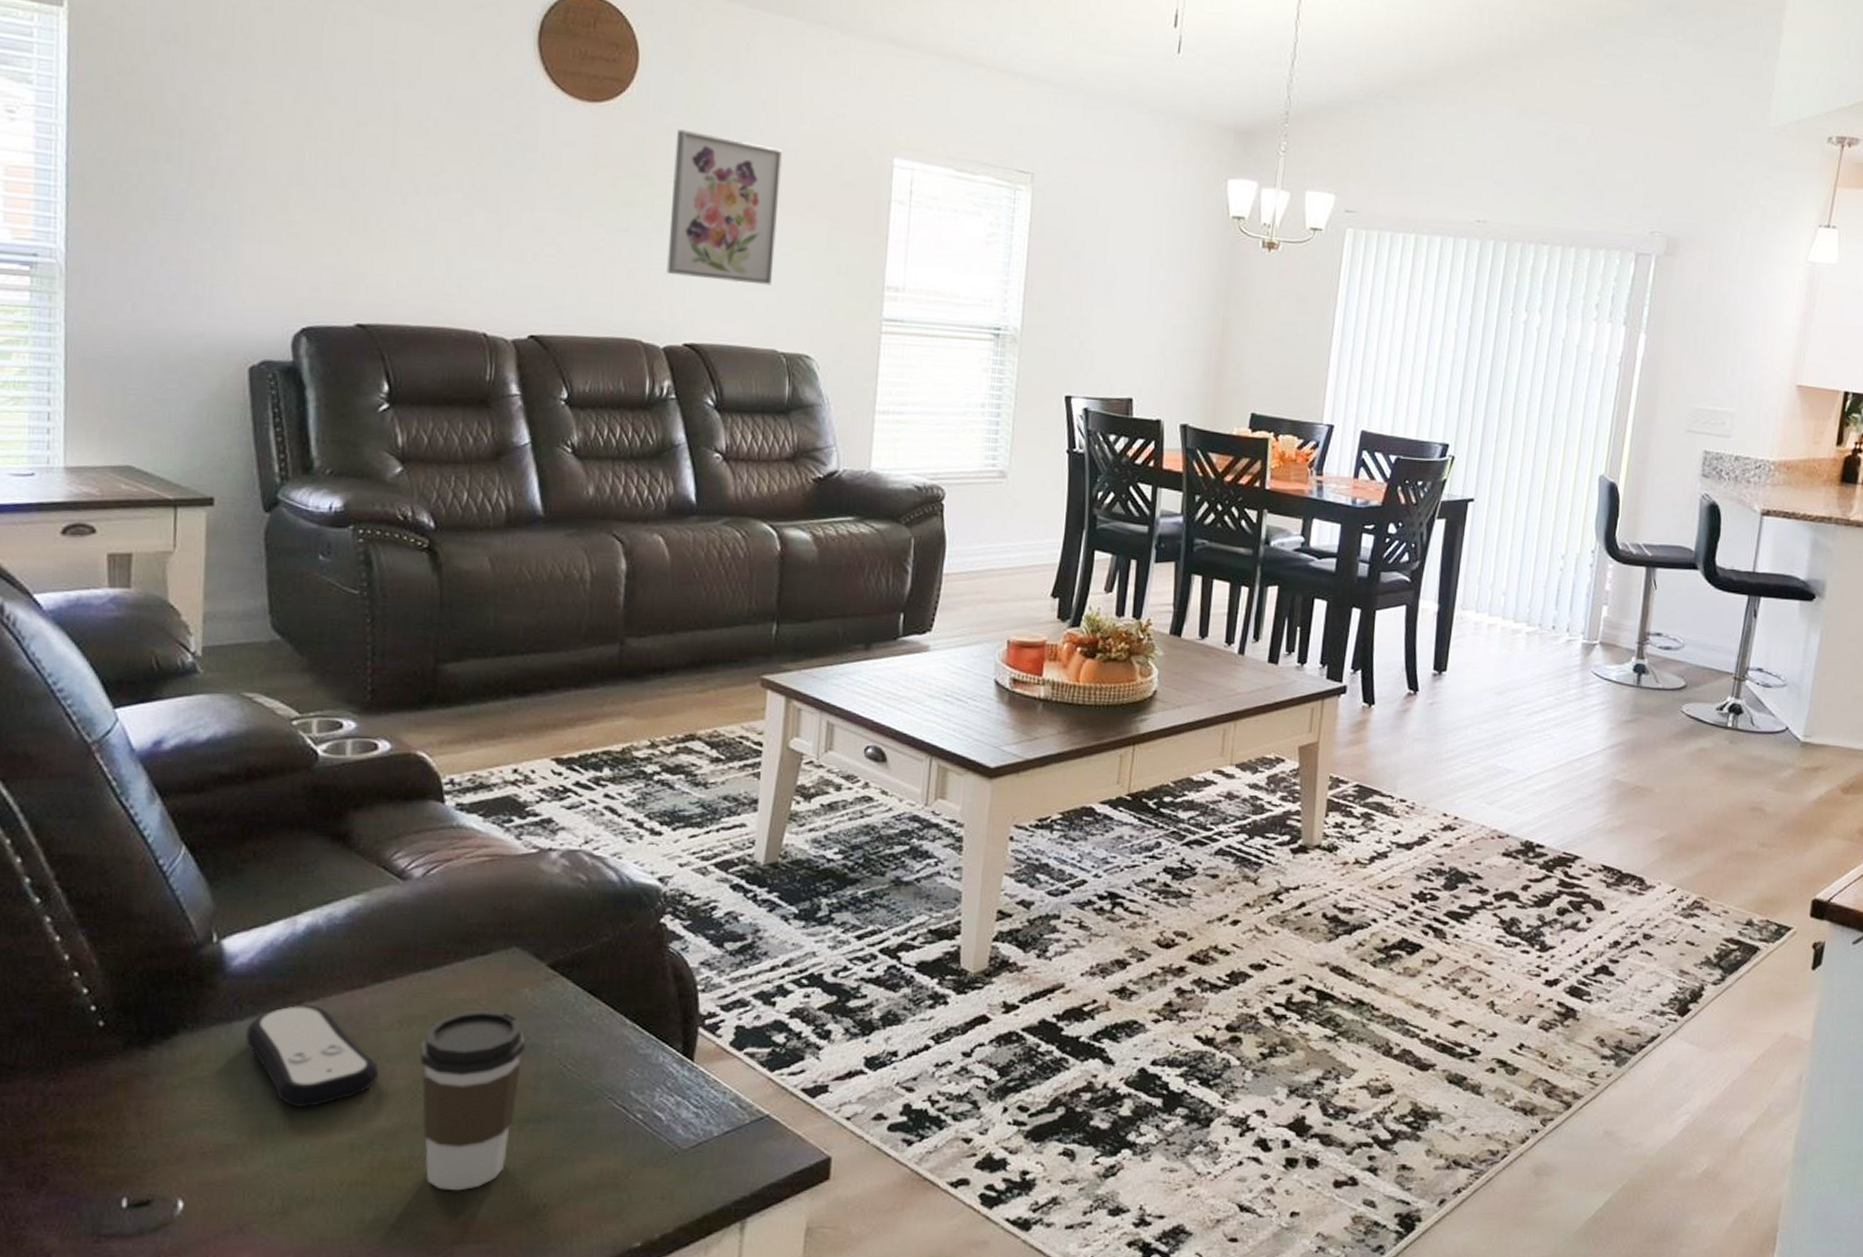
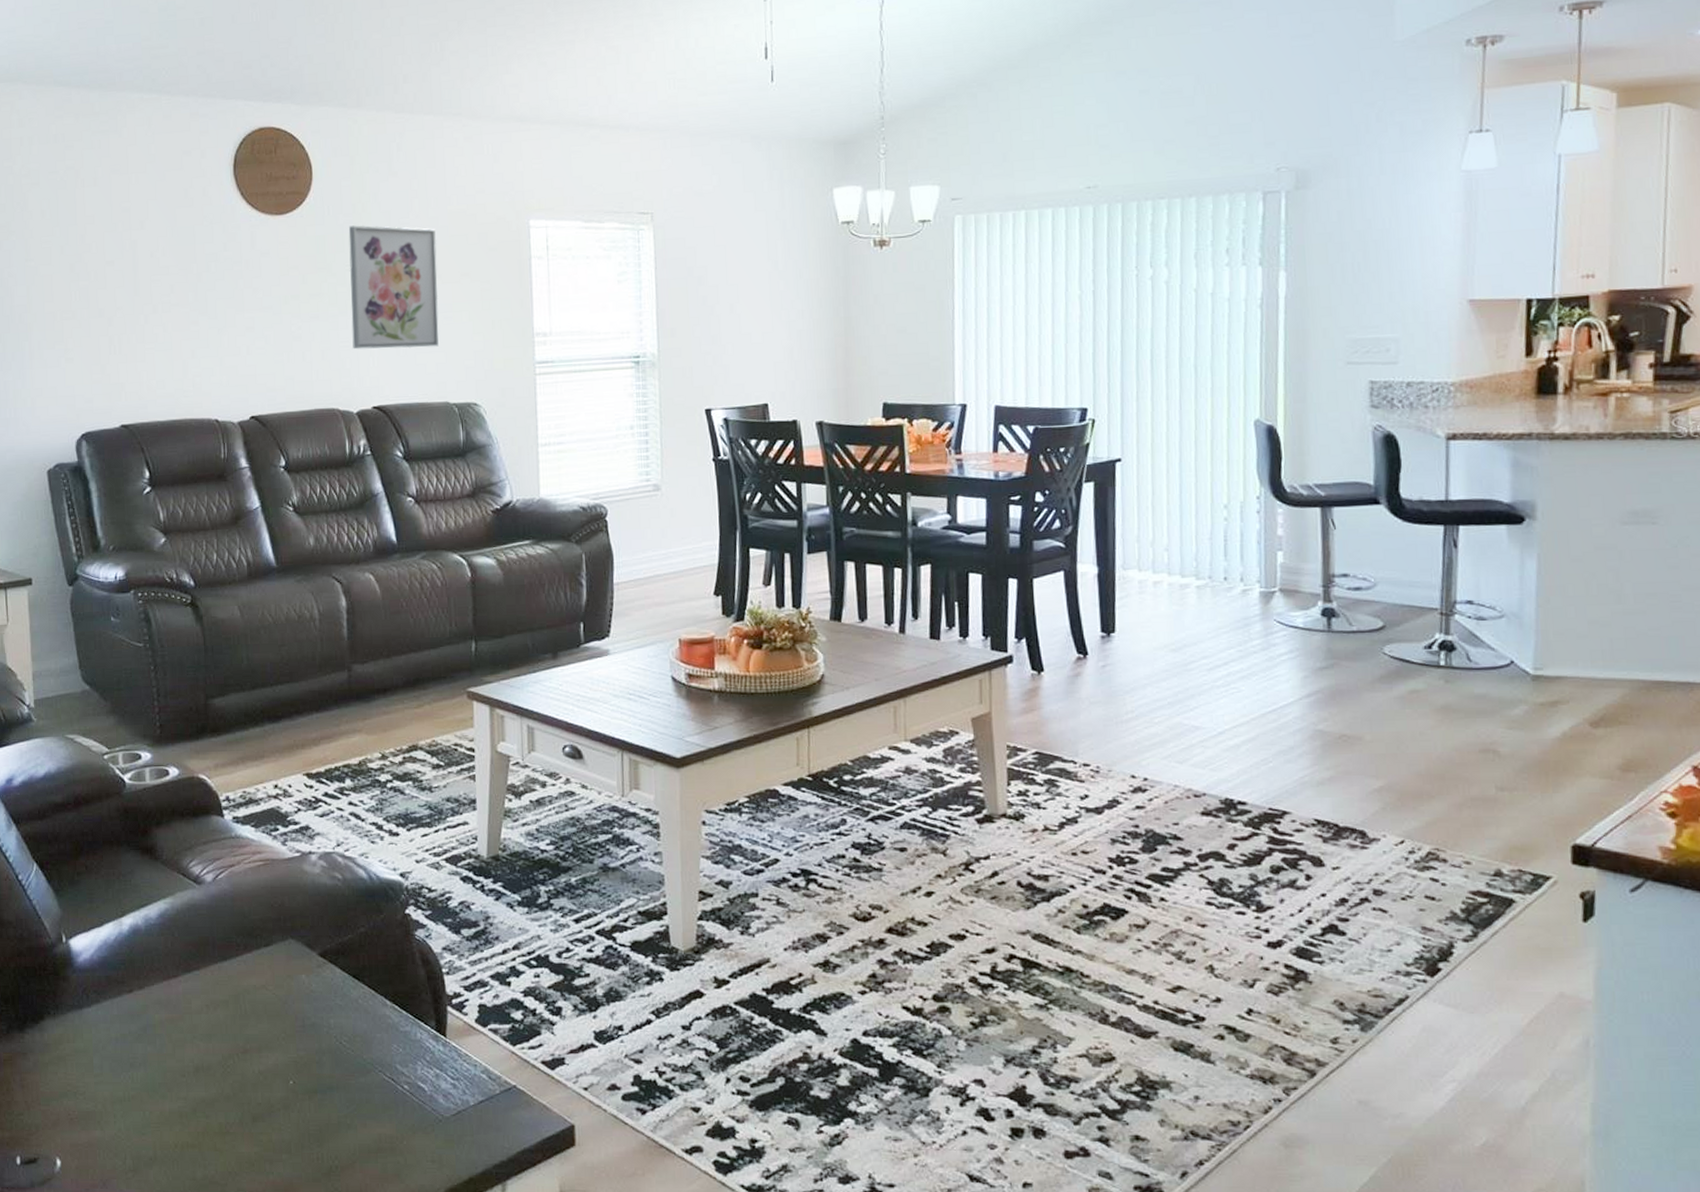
remote control: present [245,1004,378,1107] -> none [93,993,195,1080]
coffee cup: present [419,1009,526,1191] -> none [224,993,307,1153]

